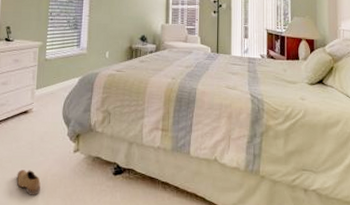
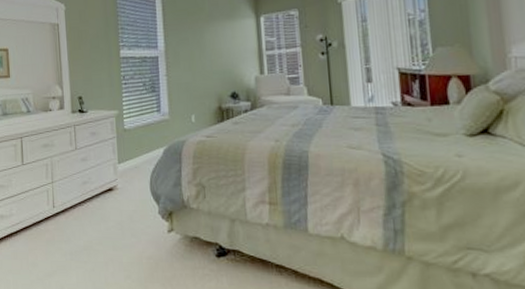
shoe: present [16,170,41,195] -> none [109,252,136,280]

